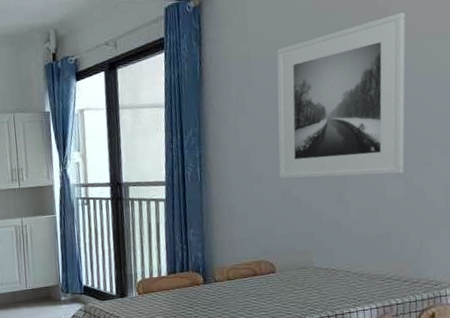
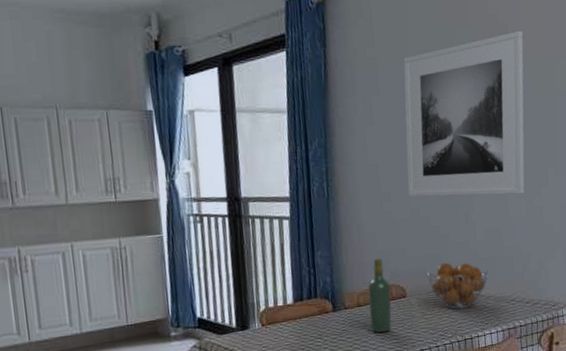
wine bottle: none [237,236,261,305] -> present [368,258,392,333]
fruit basket: none [297,240,363,286] -> present [427,262,489,310]

